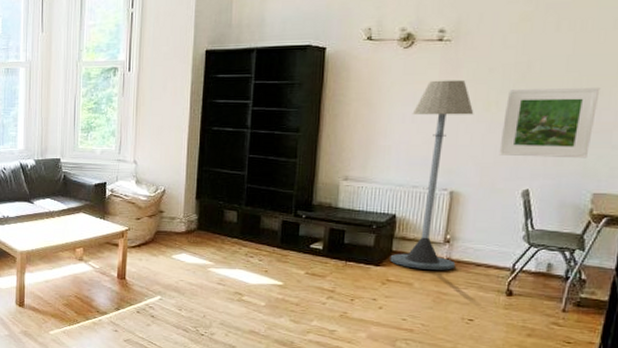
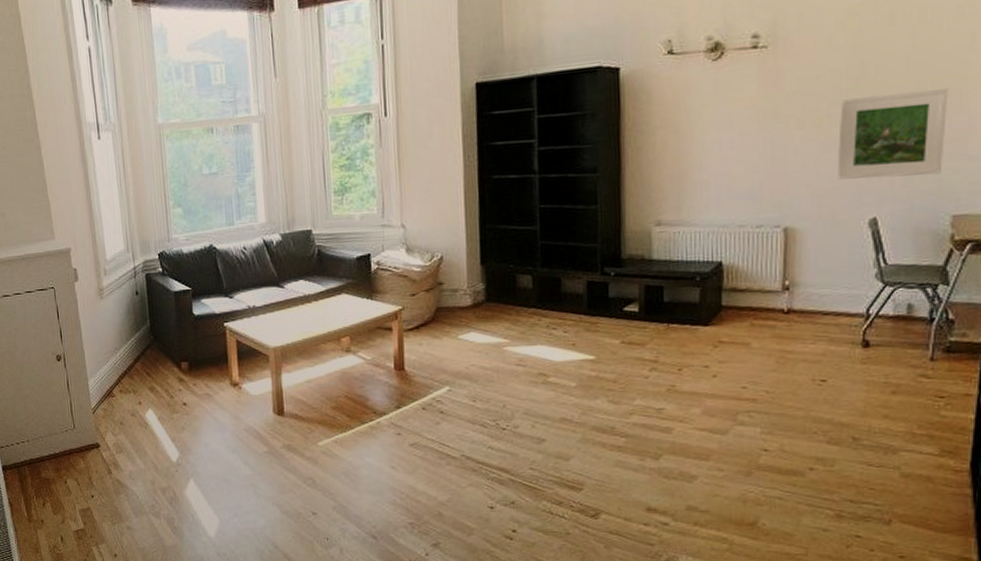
floor lamp: present [390,80,474,270] -> none [720,92,803,325]

